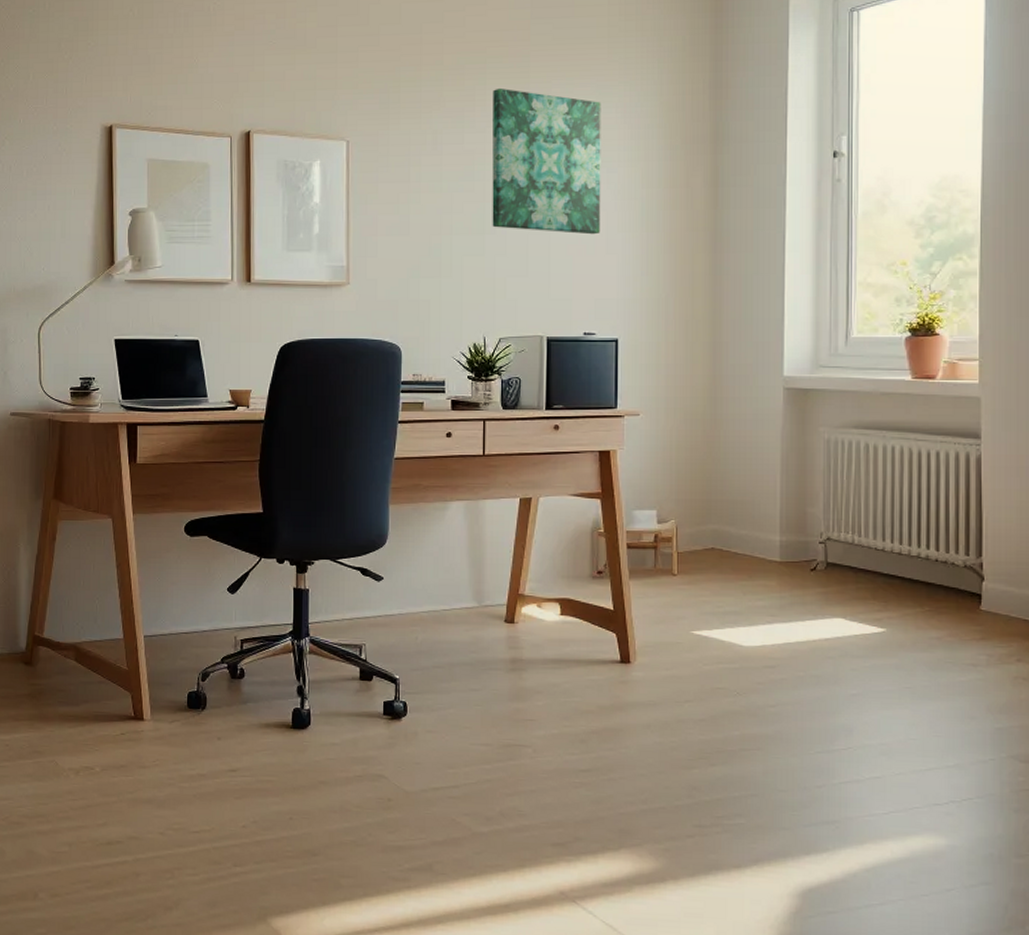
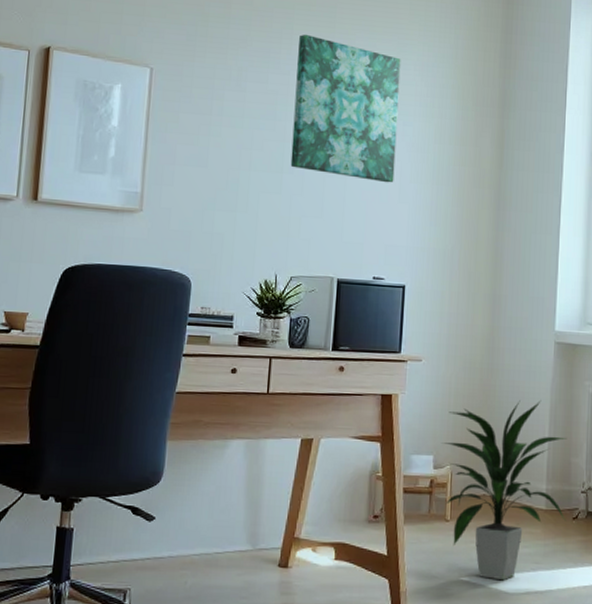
indoor plant: none [665,450,803,633] -> present [442,400,567,580]

